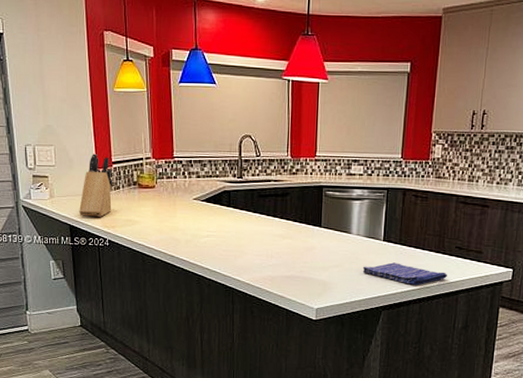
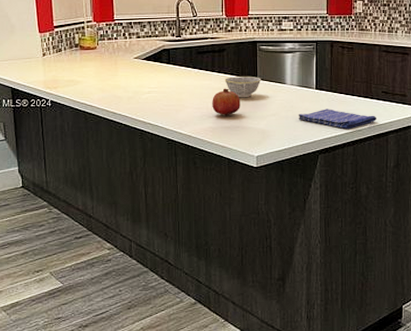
knife block: present [79,154,113,217] -> none [21,19,55,79]
fruit: none [272,235,302,264] -> present [212,88,240,115]
bowl: none [286,223,326,247] -> present [224,77,262,98]

